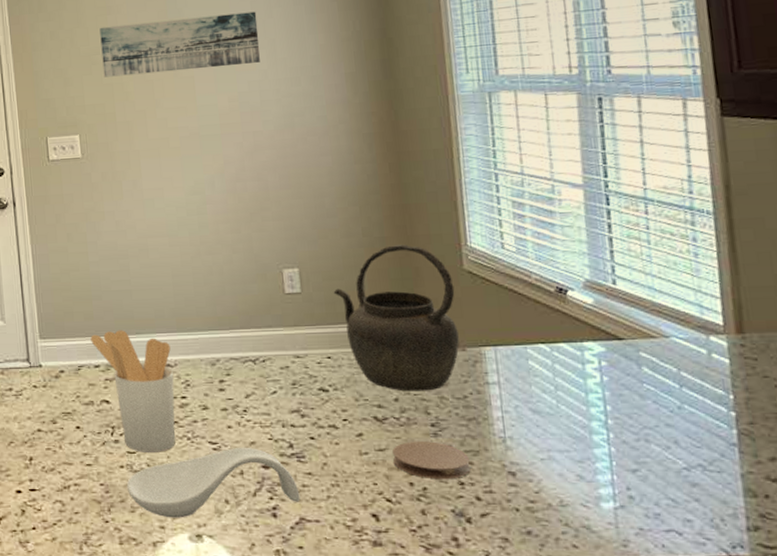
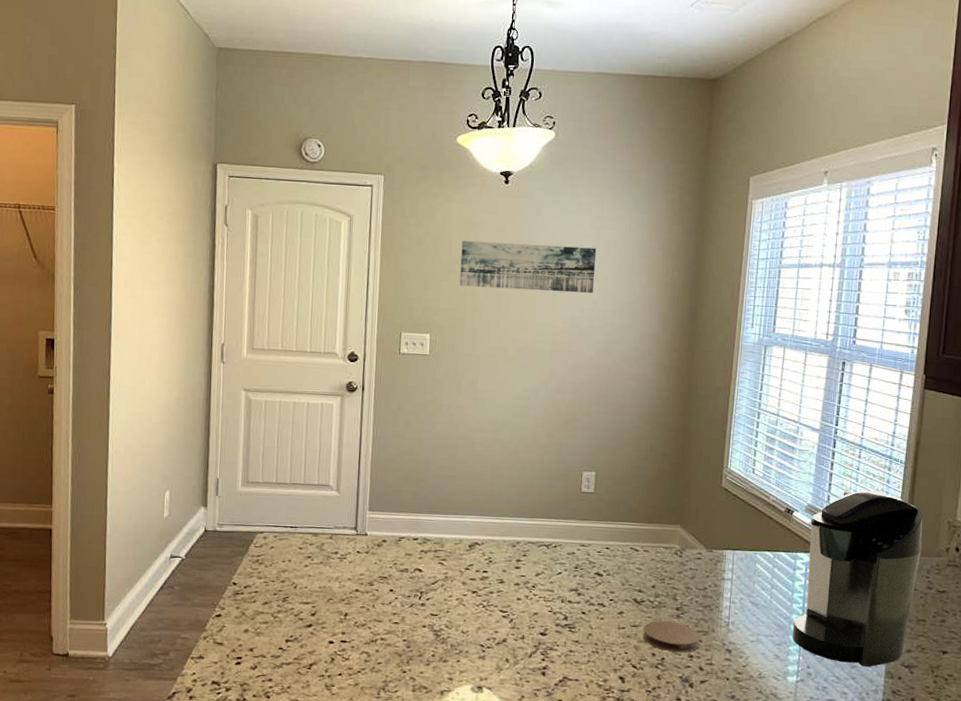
utensil holder: present [90,330,176,452] -> none [413,509,481,616]
spoon rest: present [126,447,301,518] -> none [425,616,567,672]
kettle: present [333,244,460,392] -> none [619,461,712,582]
coffee maker: none [594,252,765,484] -> present [792,490,923,667]

